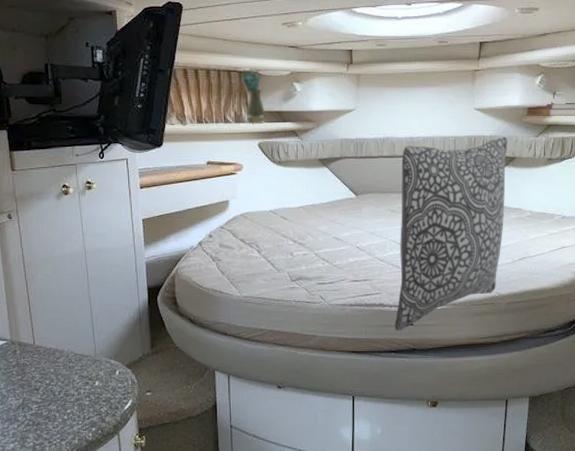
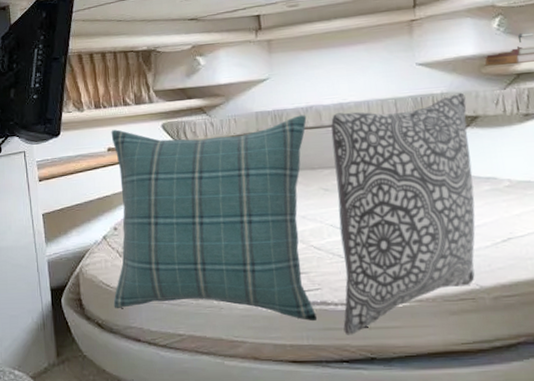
pillow: none [205,145,383,320] -> present [111,115,318,322]
vase: present [241,69,264,125] -> none [138,48,167,105]

